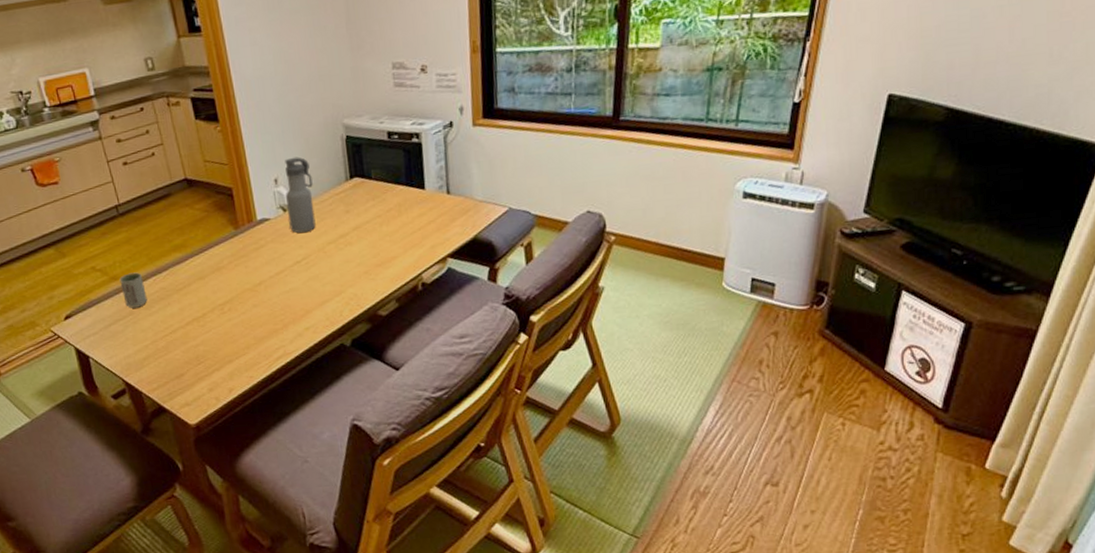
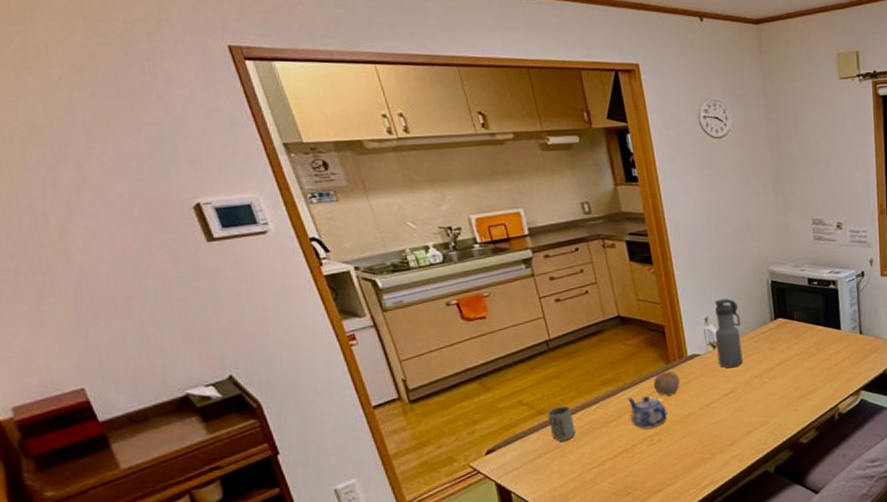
teapot: none [197,262,238,297] -> present [628,395,668,429]
fruit: none [222,236,250,263] -> present [653,371,680,396]

